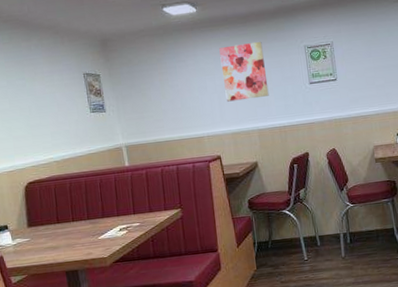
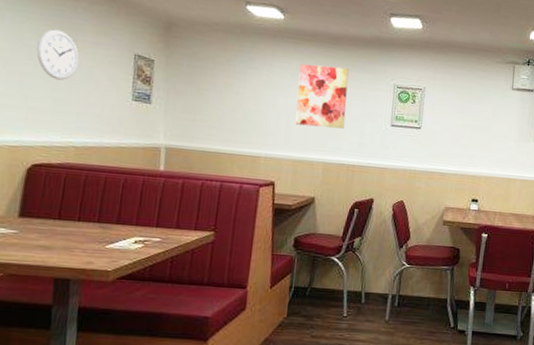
wall clock: none [8,68,43,110] -> present [36,29,79,80]

